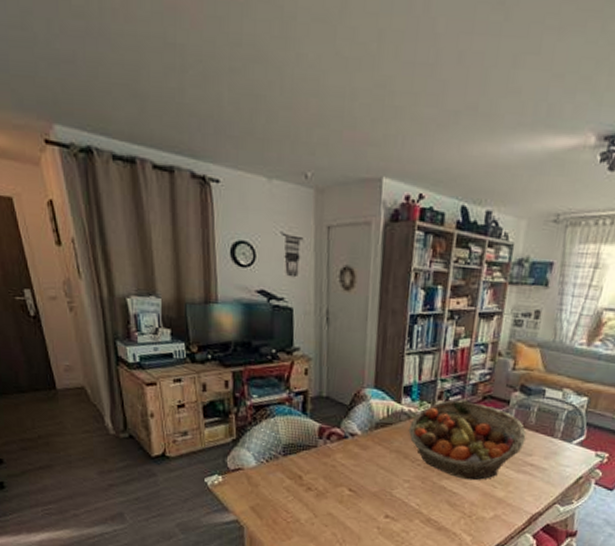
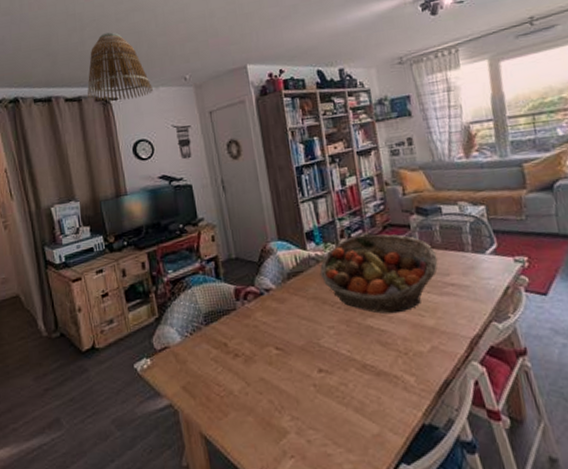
lamp shade: none [181,84,265,187] -> present [87,32,153,101]

